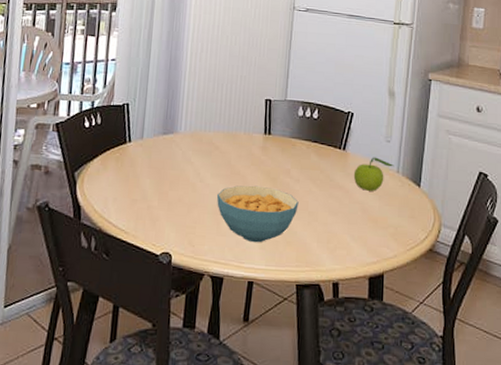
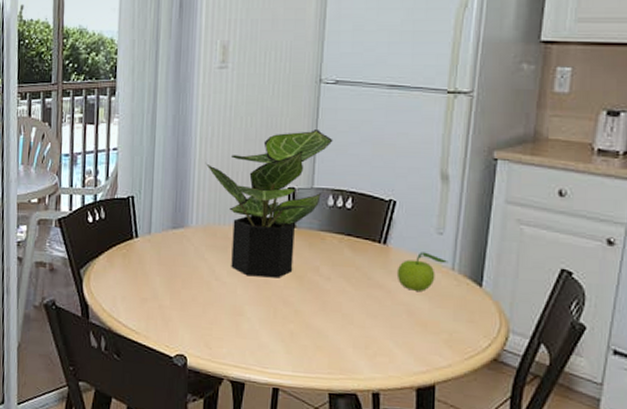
potted plant: none [194,50,304,180] -> present [205,130,333,278]
cereal bowl: present [217,185,299,243] -> none [235,284,330,347]

